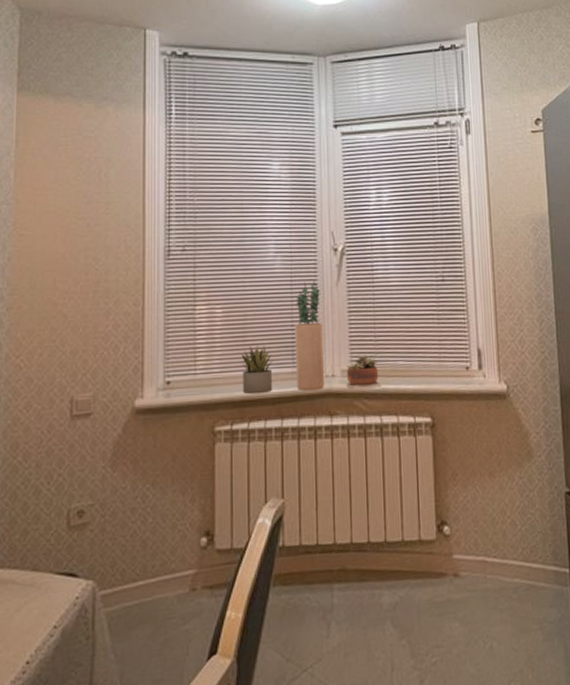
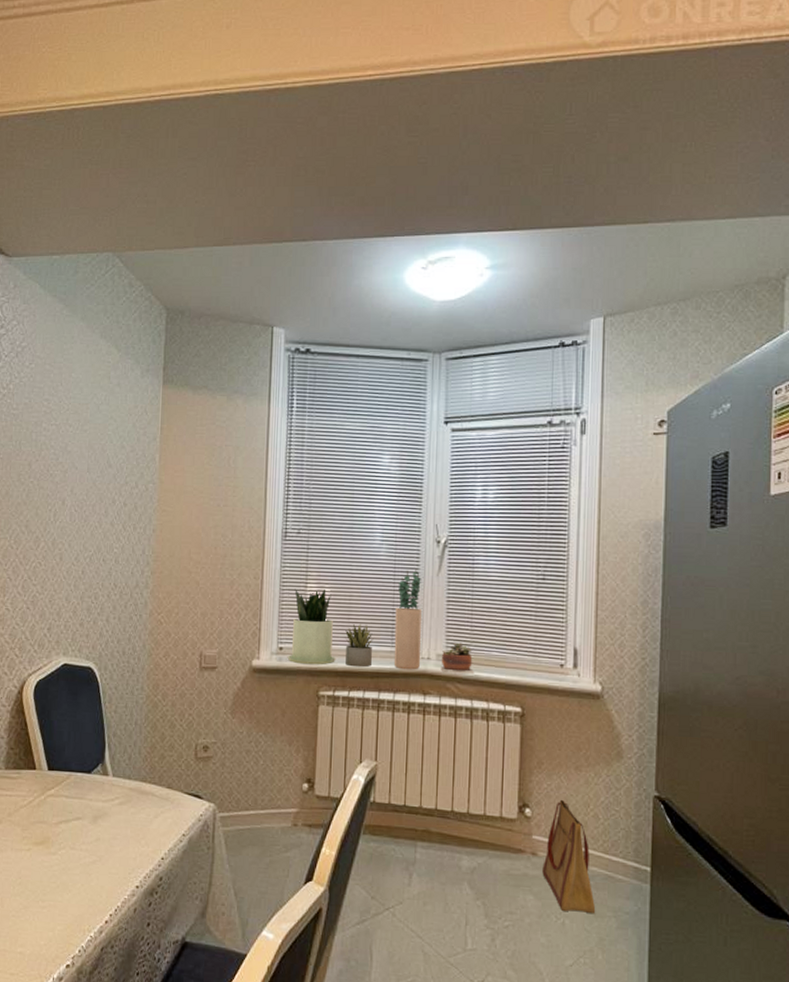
planter: none [176,311,233,399] -> present [287,588,337,665]
shopping bag: none [465,510,522,634] -> present [542,799,596,914]

